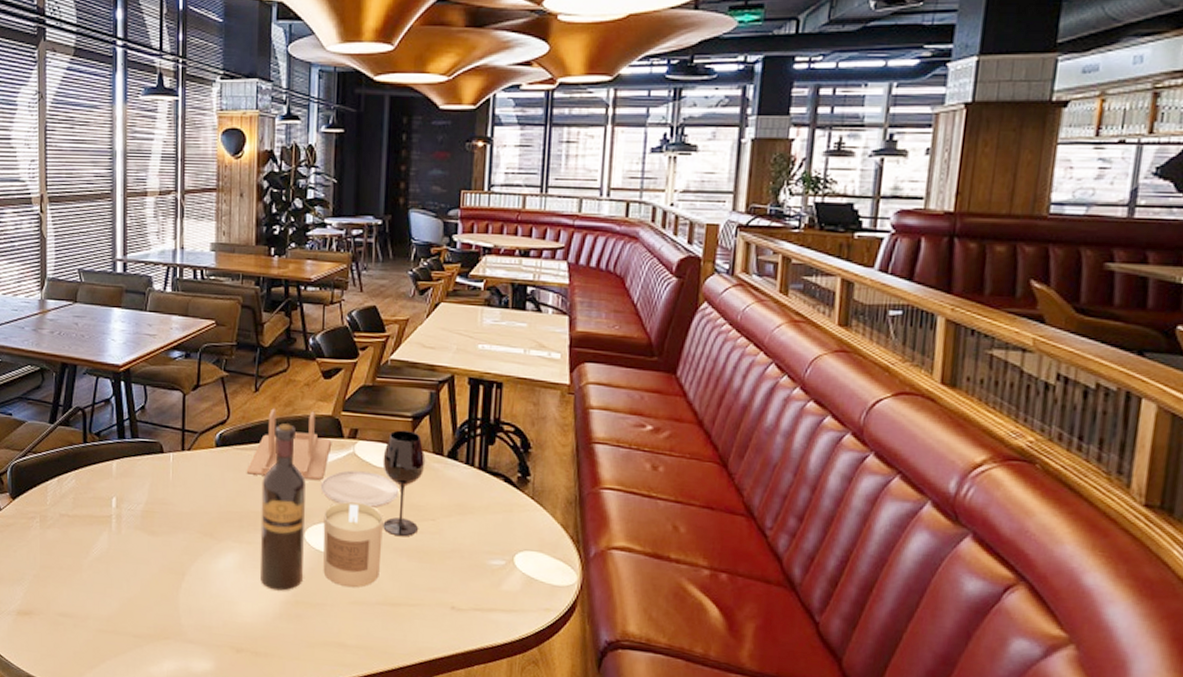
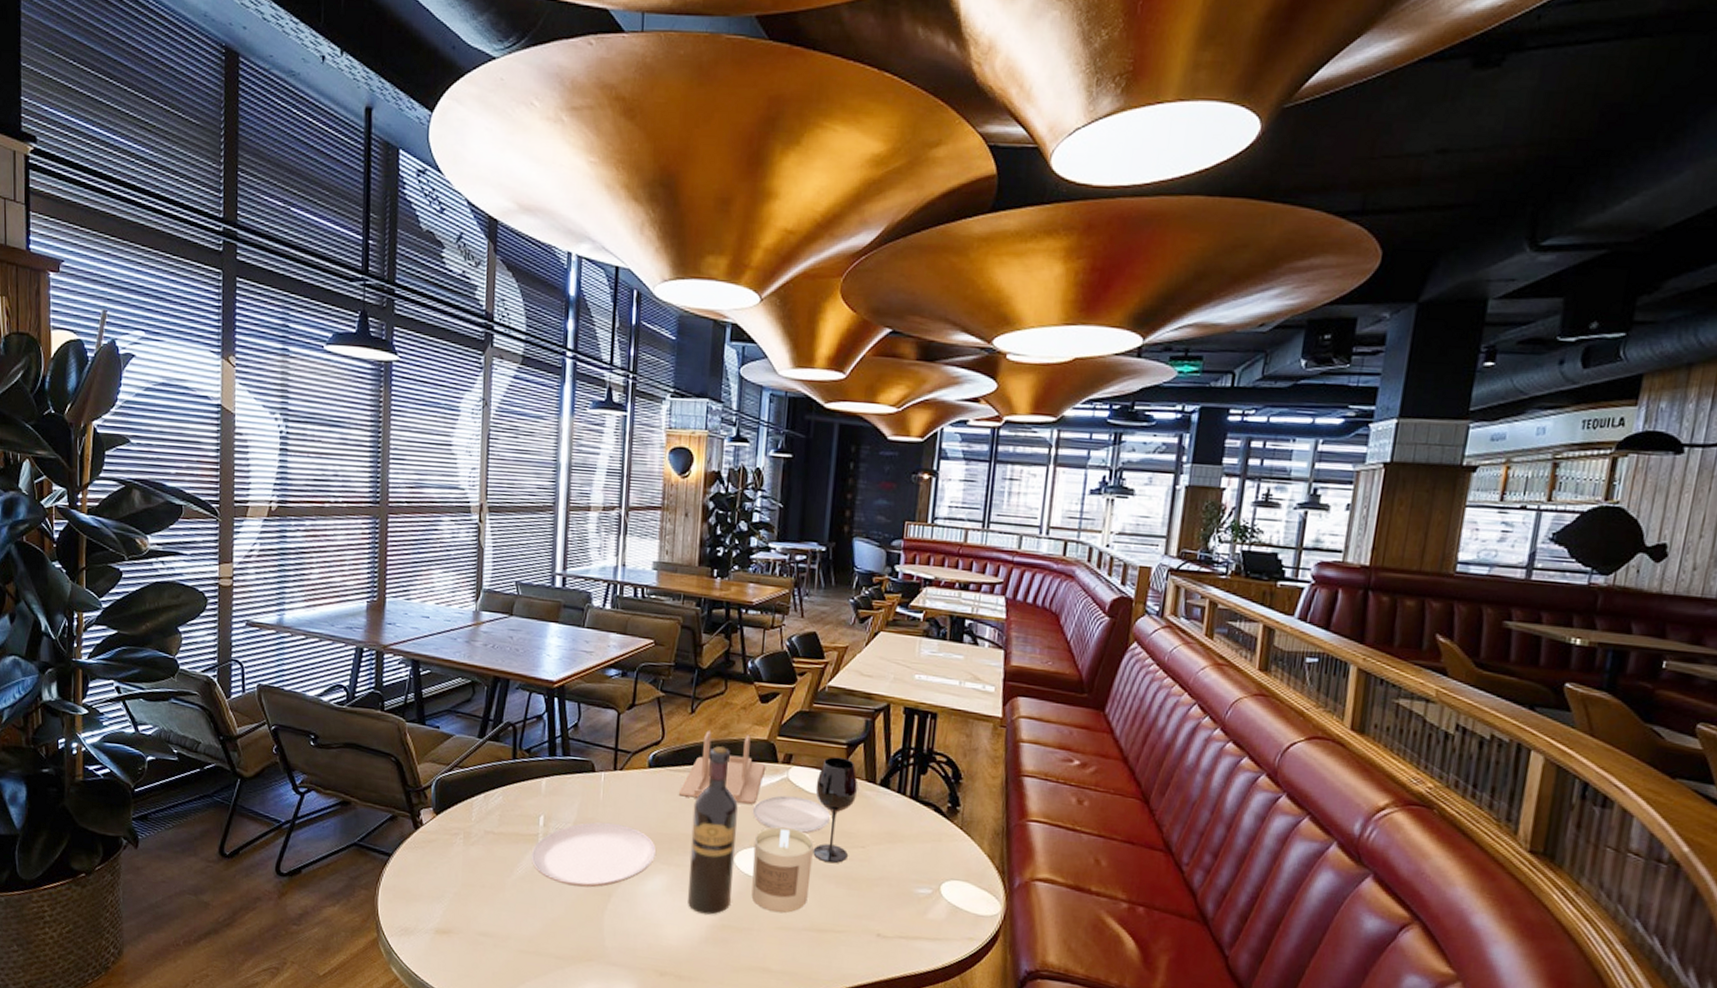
plate: none [105,502,228,567] -> present [531,822,657,888]

